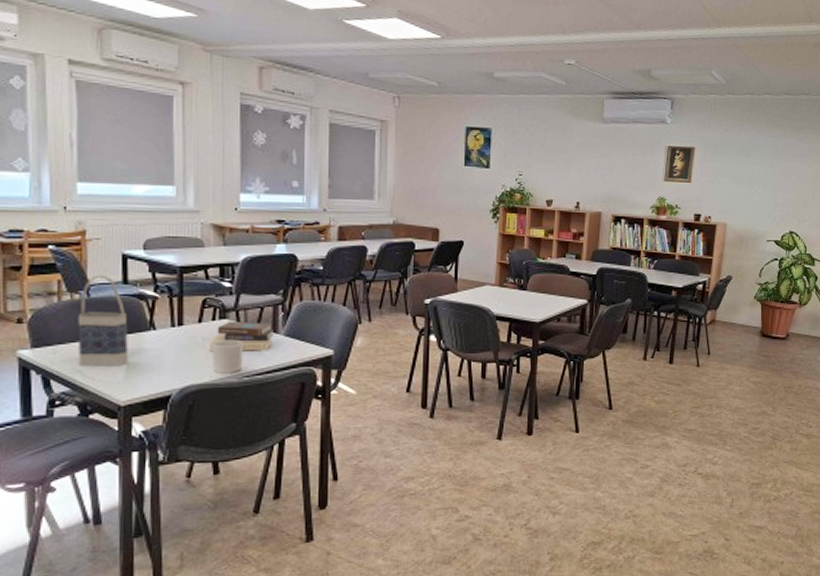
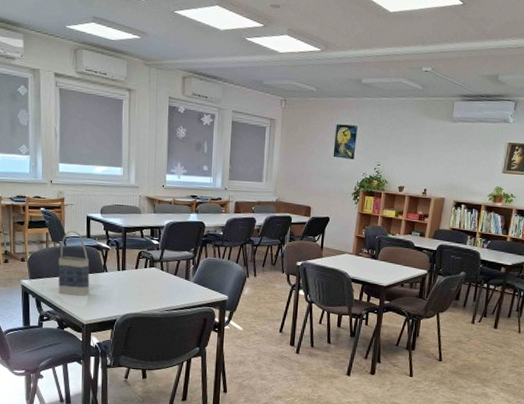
books: present [210,321,273,352] -> none [142,269,186,293]
mug: present [211,339,244,374] -> none [143,282,165,307]

